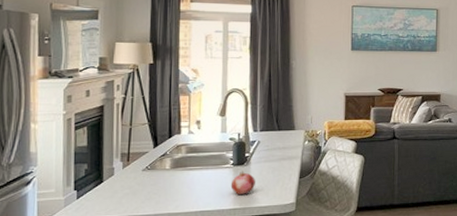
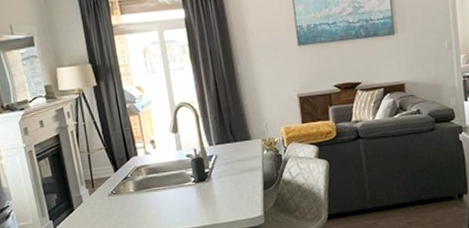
fruit: present [230,171,255,194] -> none [195,187,220,212]

